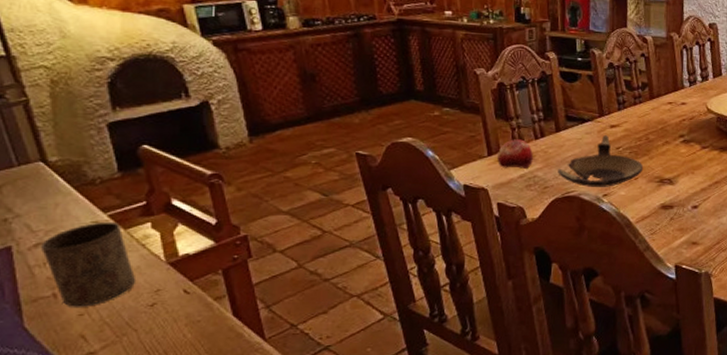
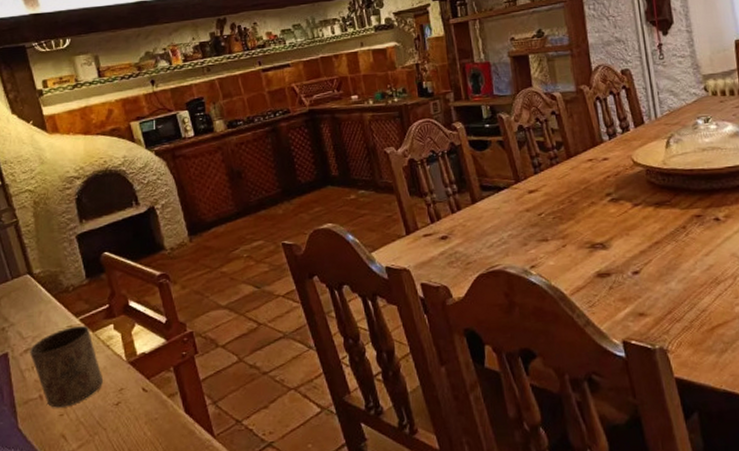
fruit: present [497,139,533,170] -> none [416,215,452,247]
oil lamp: present [558,134,644,187] -> none [479,201,571,259]

